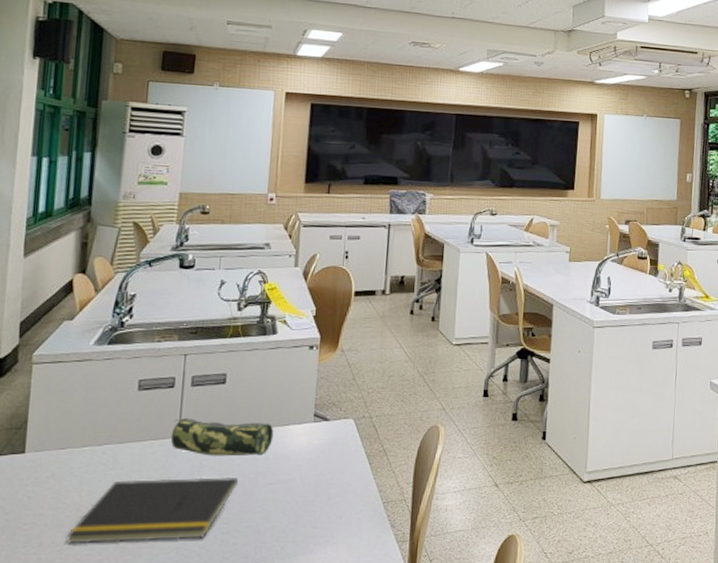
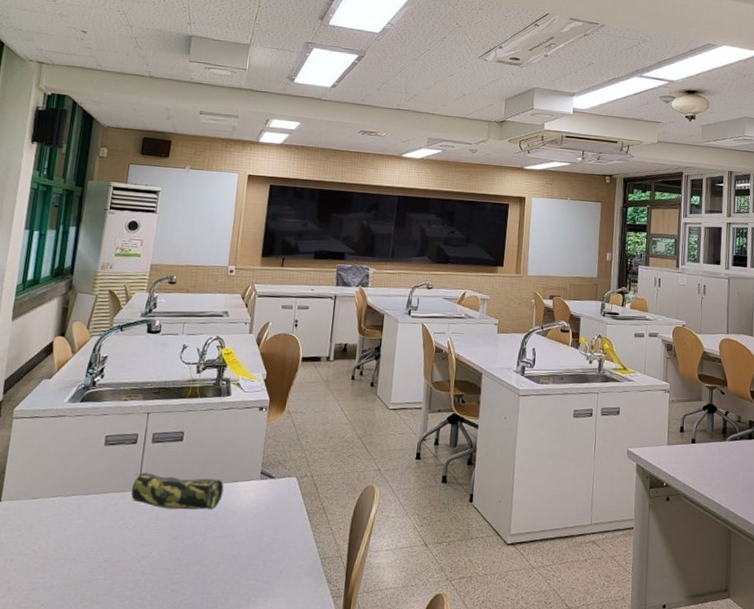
notepad: present [66,477,238,544] -> none [32,529,190,590]

